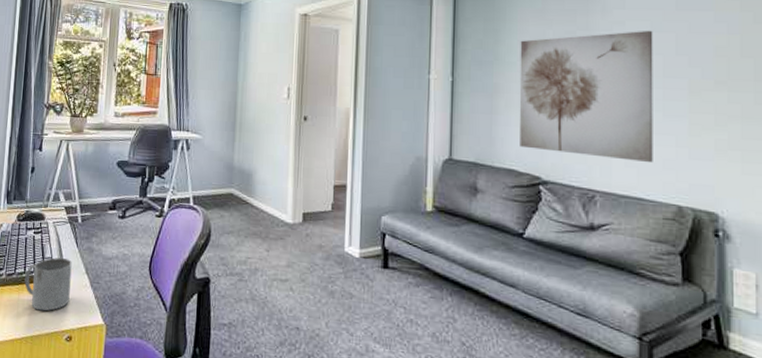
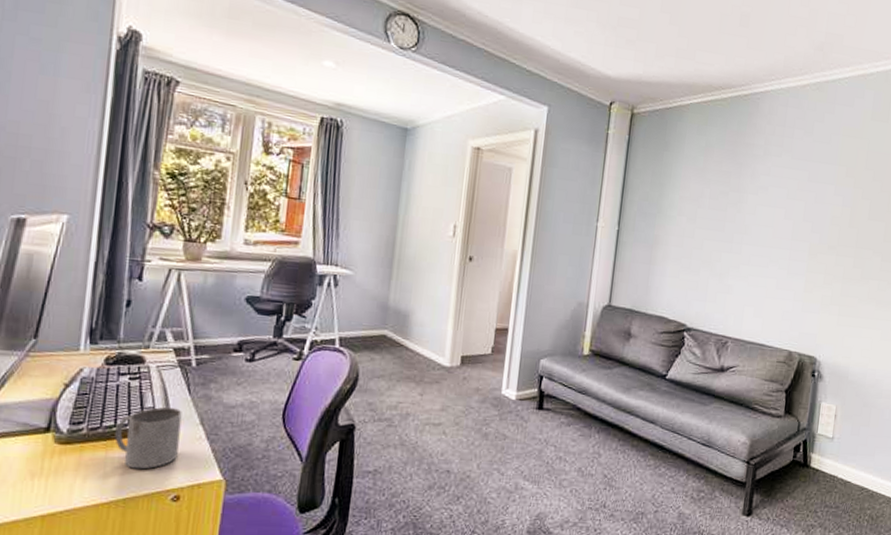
wall art: present [519,30,653,163] -> none [671,196,789,314]

